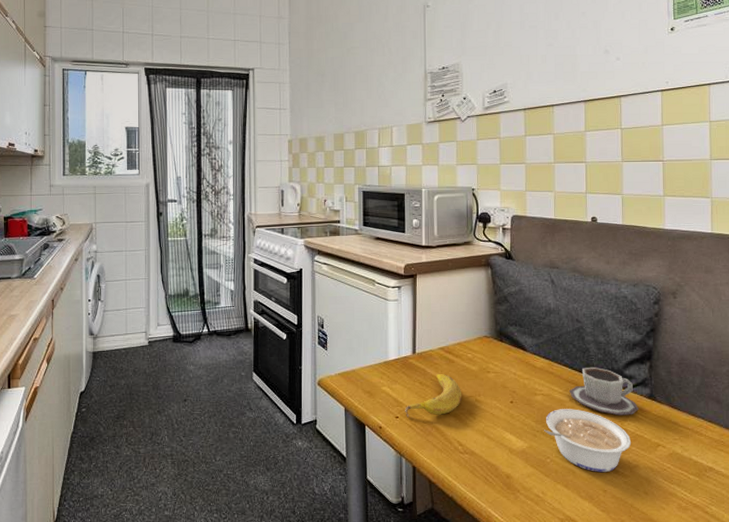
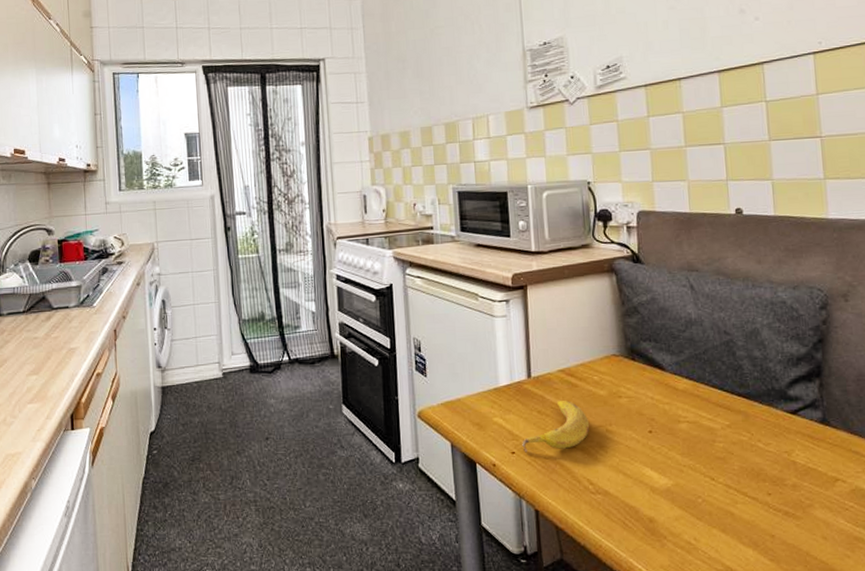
legume: present [544,409,632,473] -> none [692,438,803,514]
cup: present [569,367,639,416] -> none [720,387,809,445]

